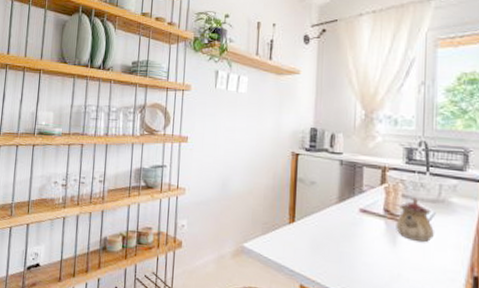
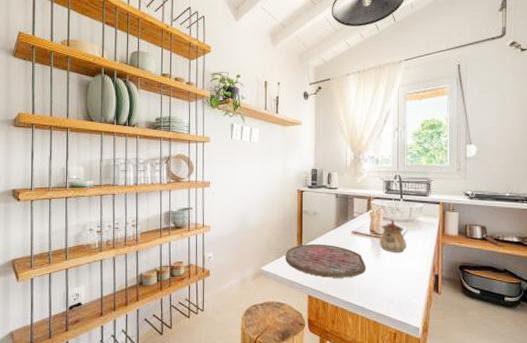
cutting board: none [273,220,377,268] -> present [286,243,366,278]

